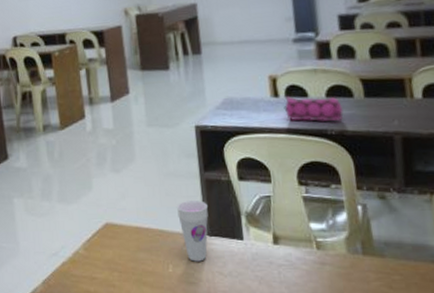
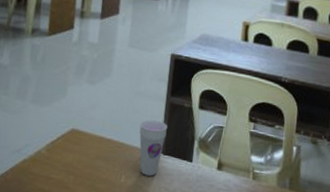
pencil case: present [283,95,344,122] -> none [250,41,298,72]

